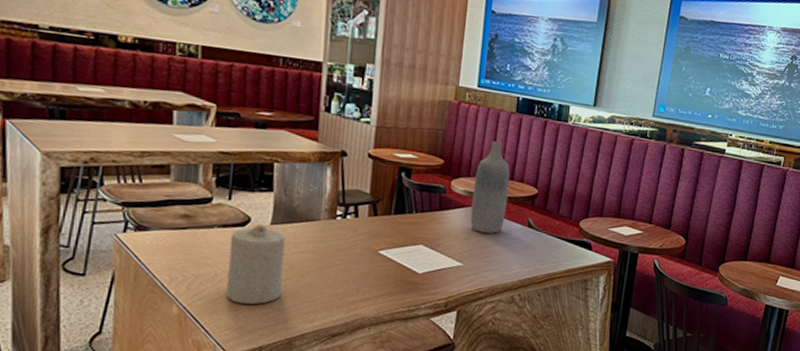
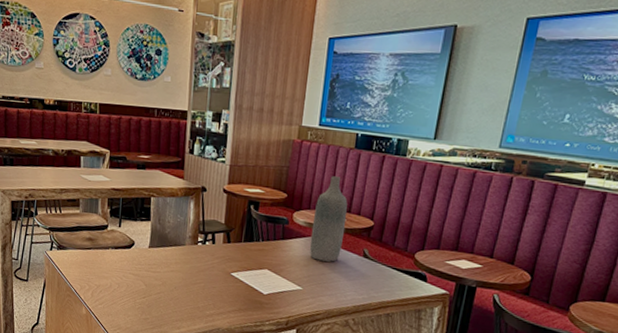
candle: present [225,223,286,304] -> none [117,246,160,311]

